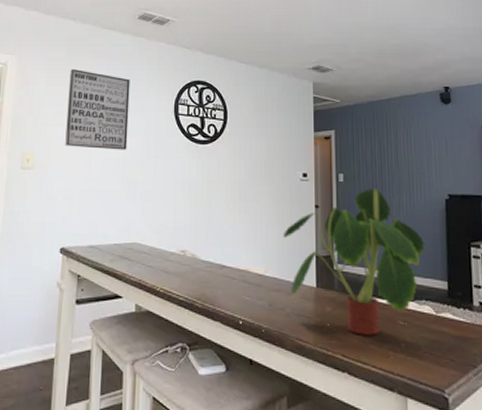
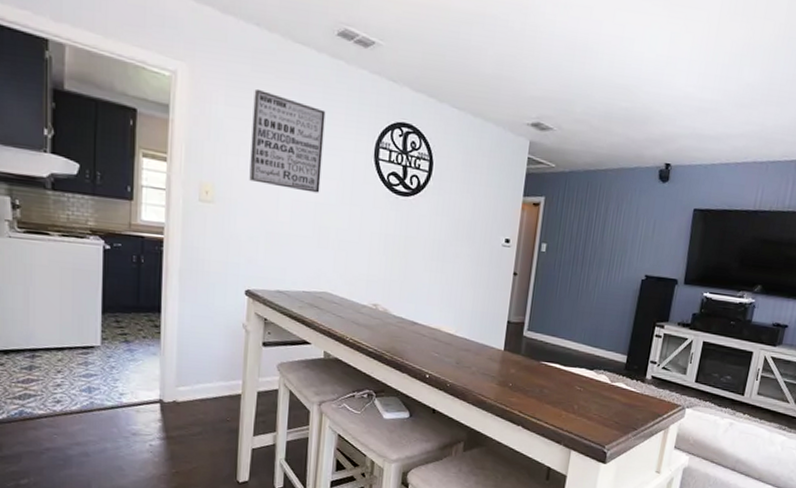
plant: present [284,189,426,336] -> none [478,261,614,397]

